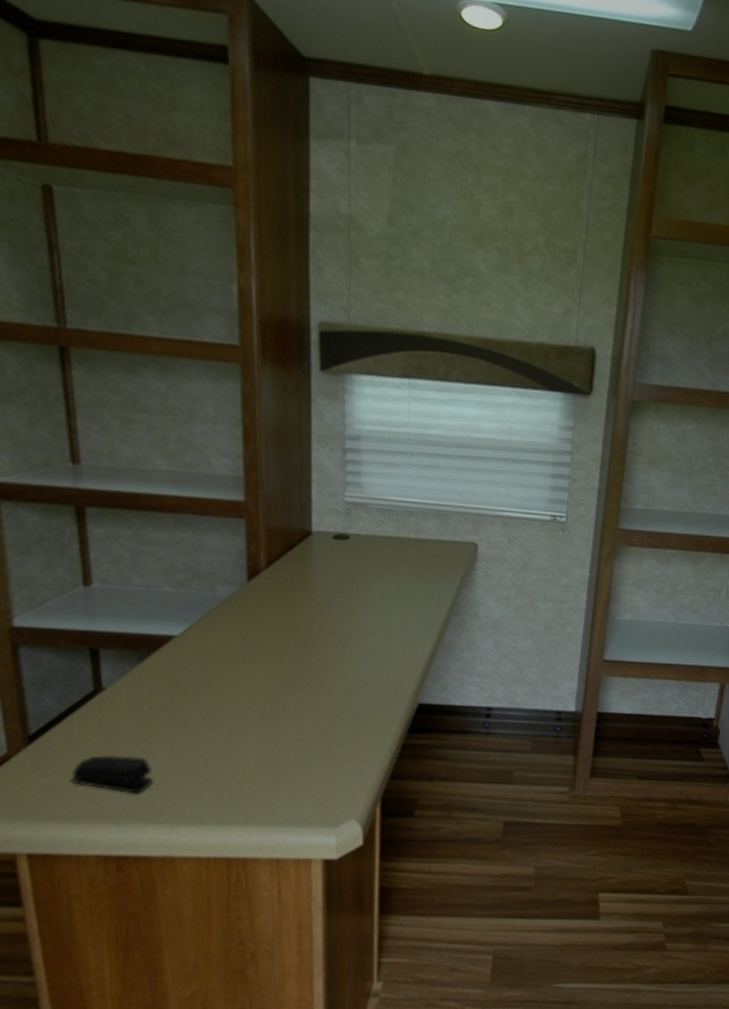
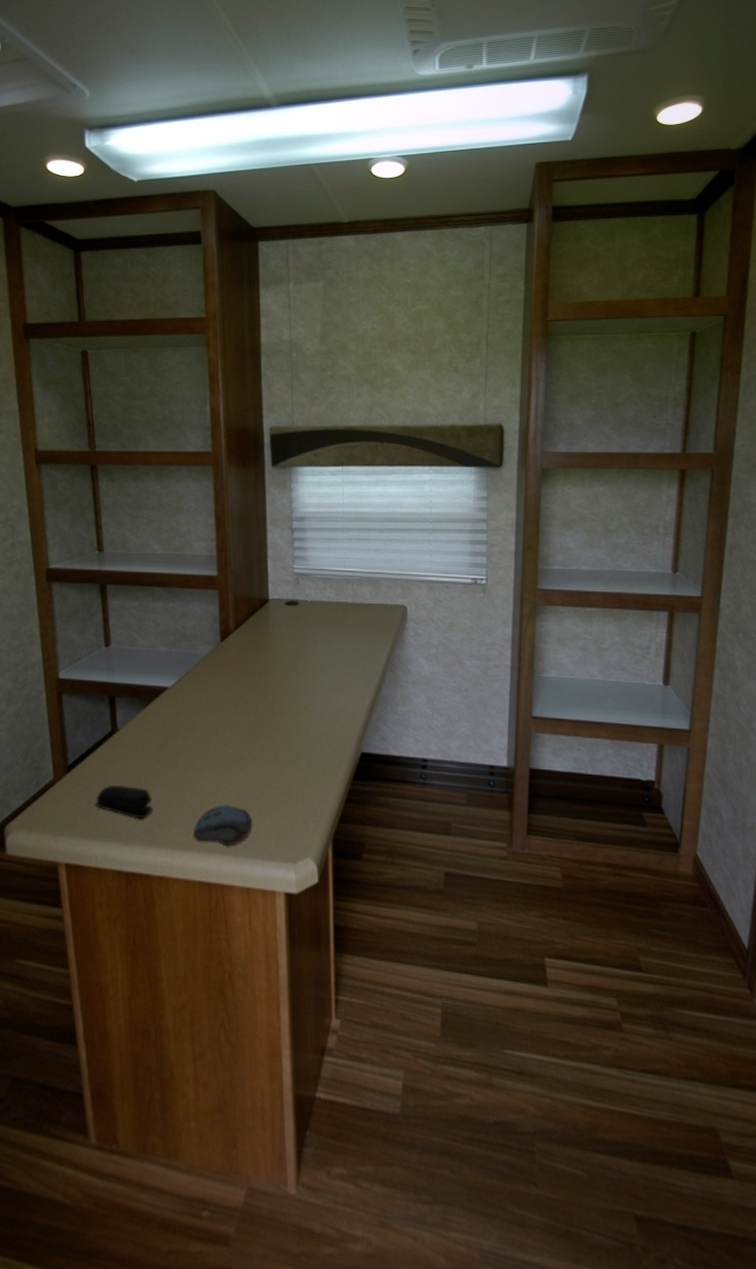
computer mouse: none [209,769,286,815] -> present [194,804,253,845]

